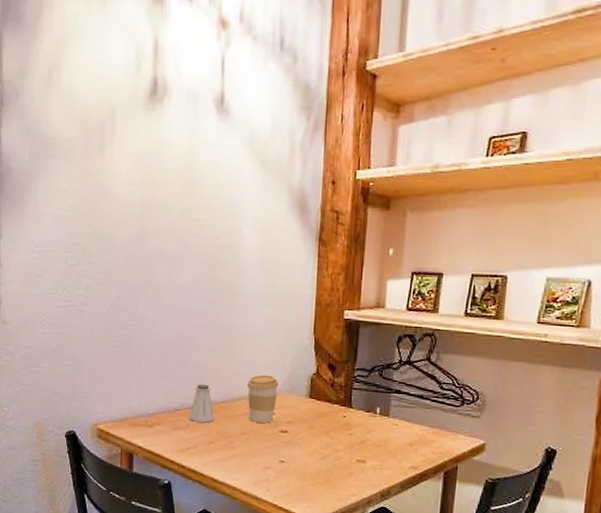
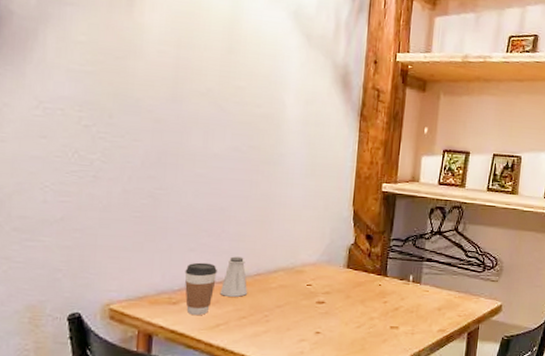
coffee cup: none [158,389,186,438] -> present [185,262,217,315]
coffee cup: present [246,374,279,423] -> none [283,246,317,295]

